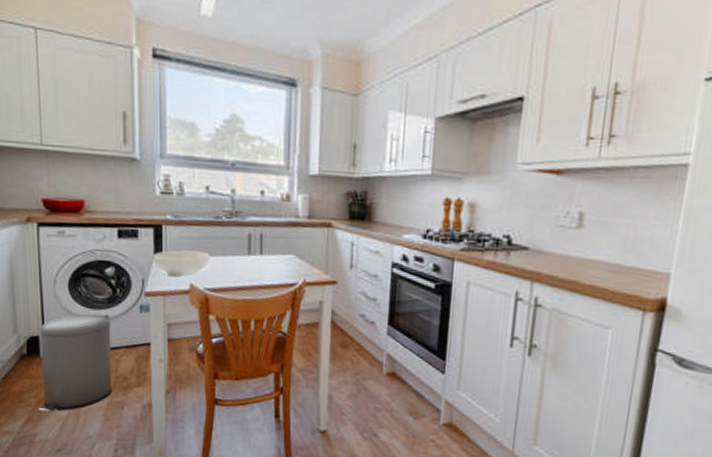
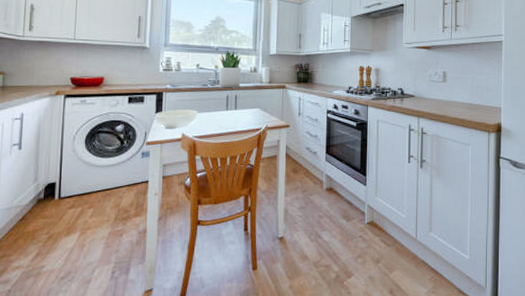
pedal bin: present [38,313,113,413] -> none [48,161,117,246]
planter: none [236,165,268,223] -> present [218,49,242,88]

